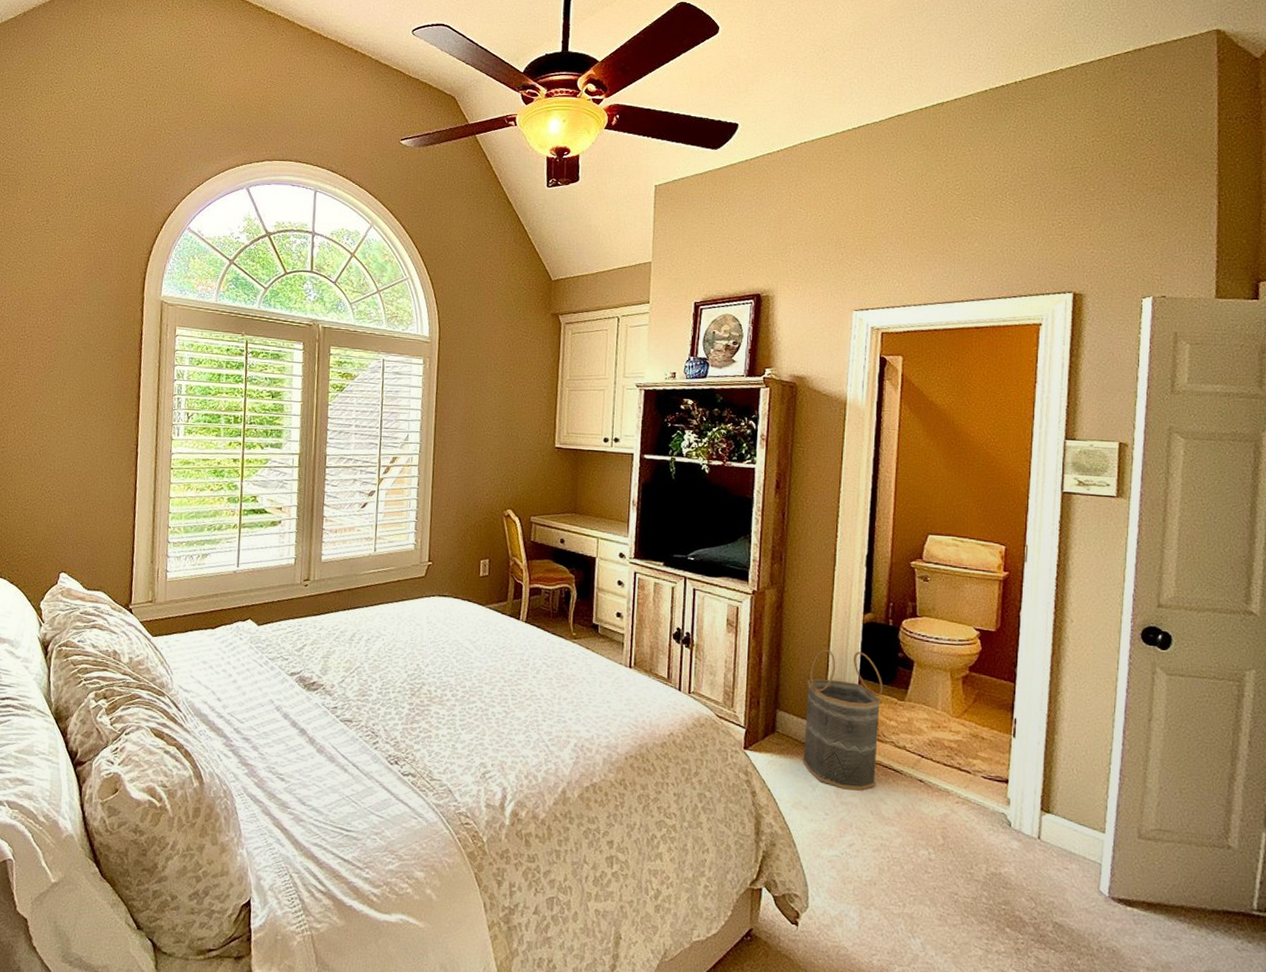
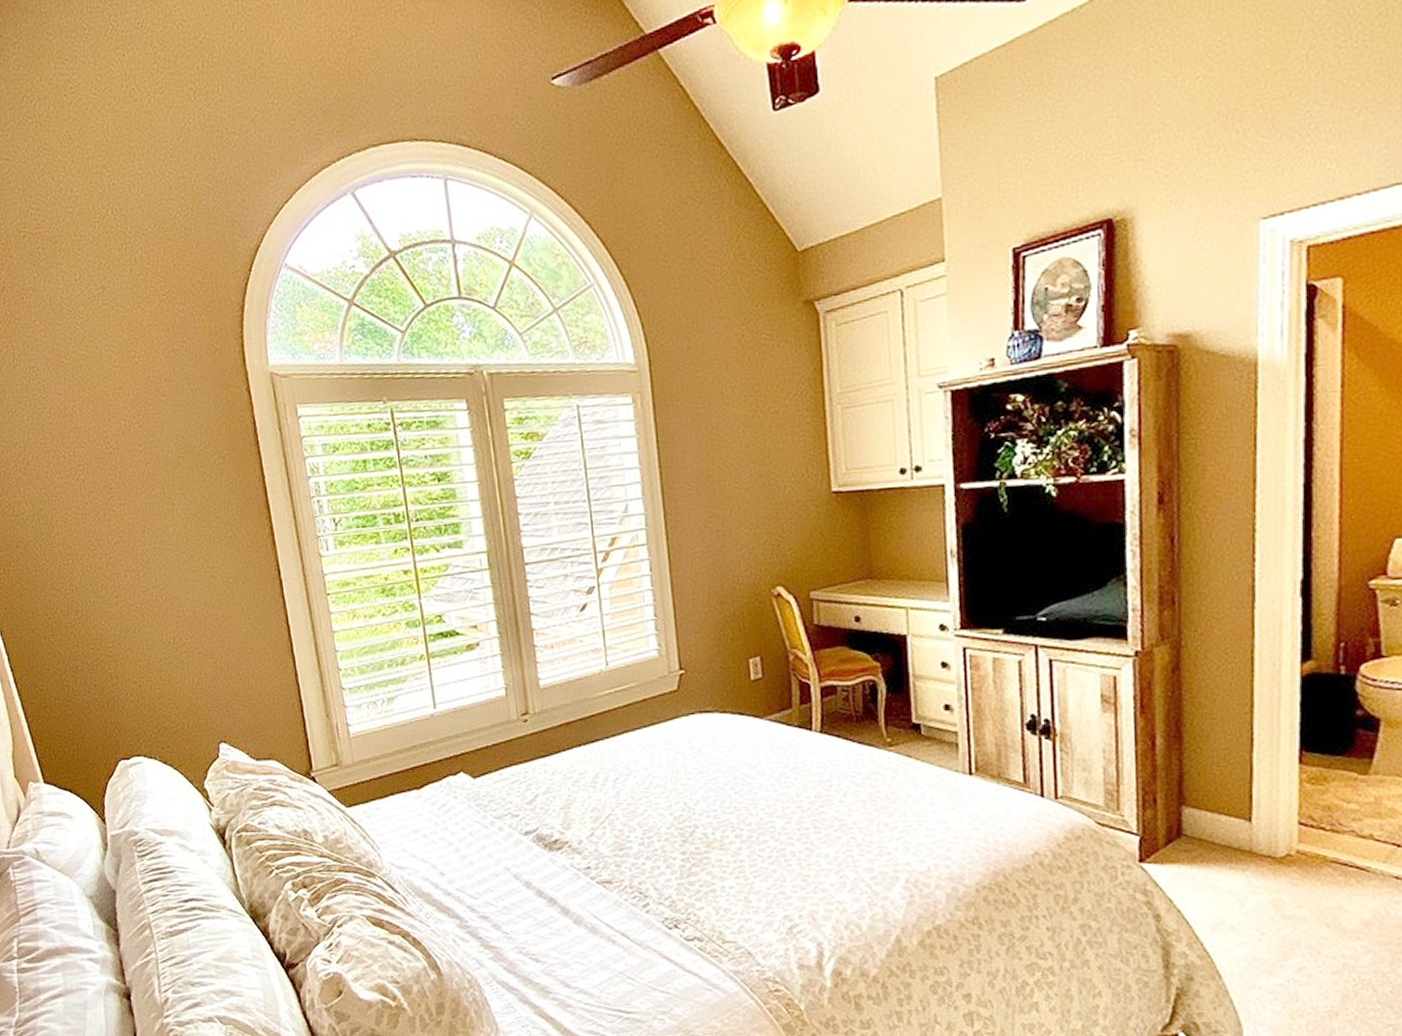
basket: present [802,649,884,791] -> none [1222,715,1336,900]

